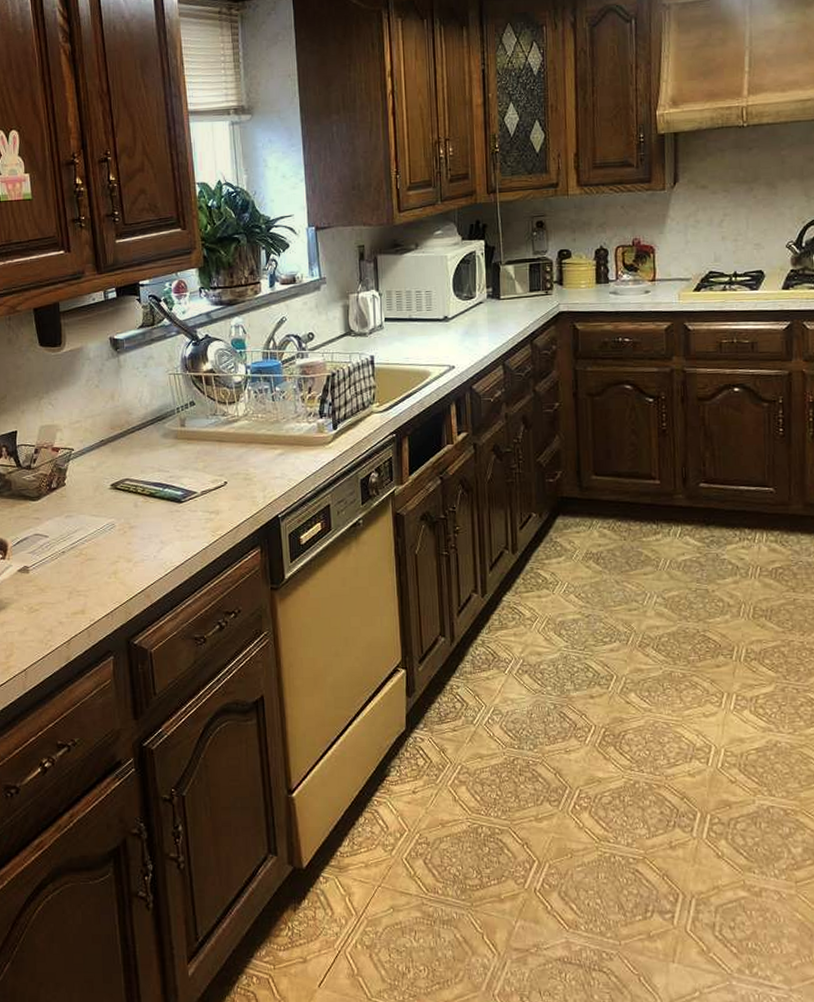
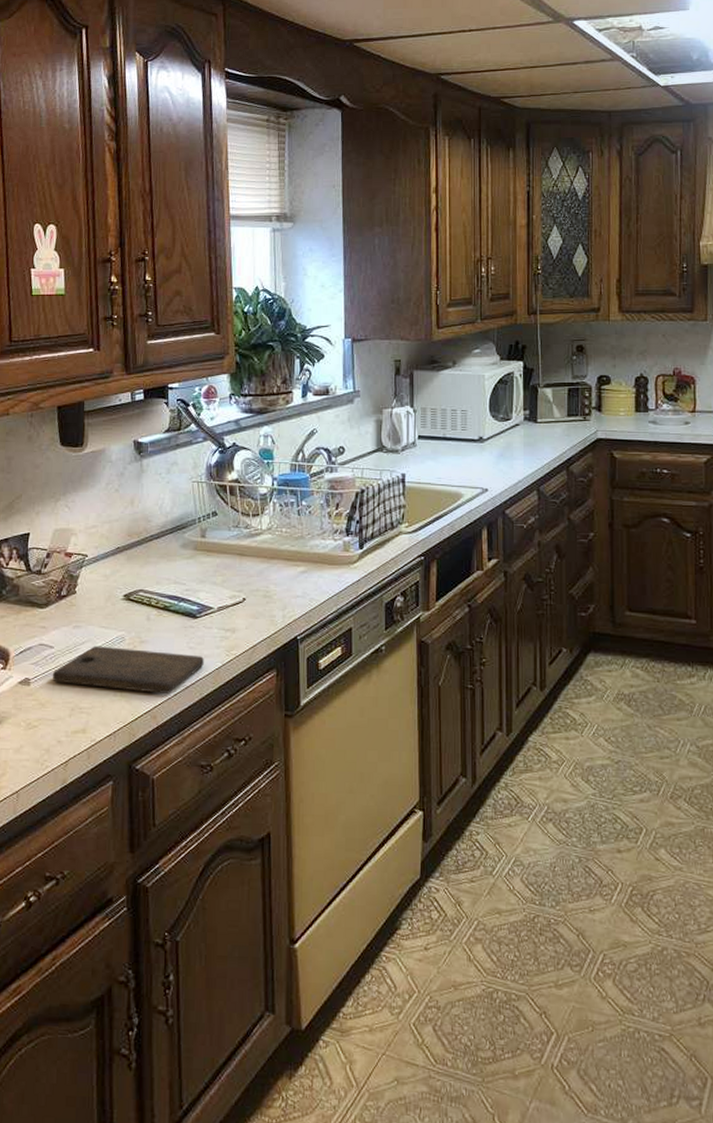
cutting board: none [49,533,191,574] -> present [52,646,204,694]

